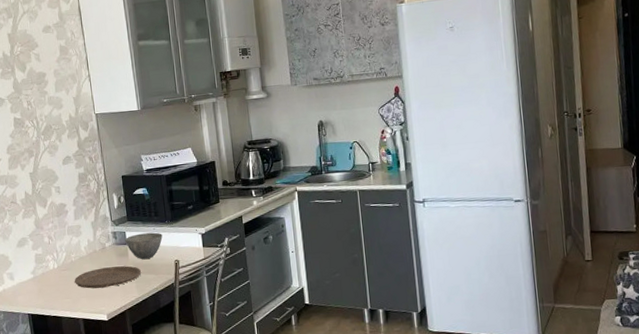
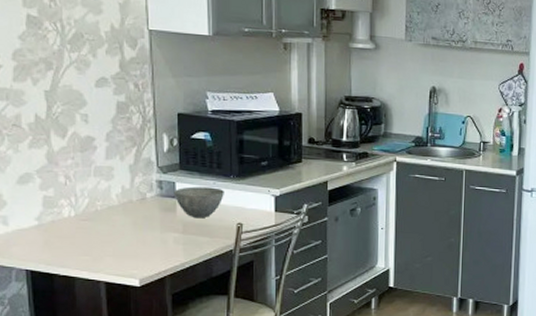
plate: present [74,266,141,289] -> none [97,222,191,247]

